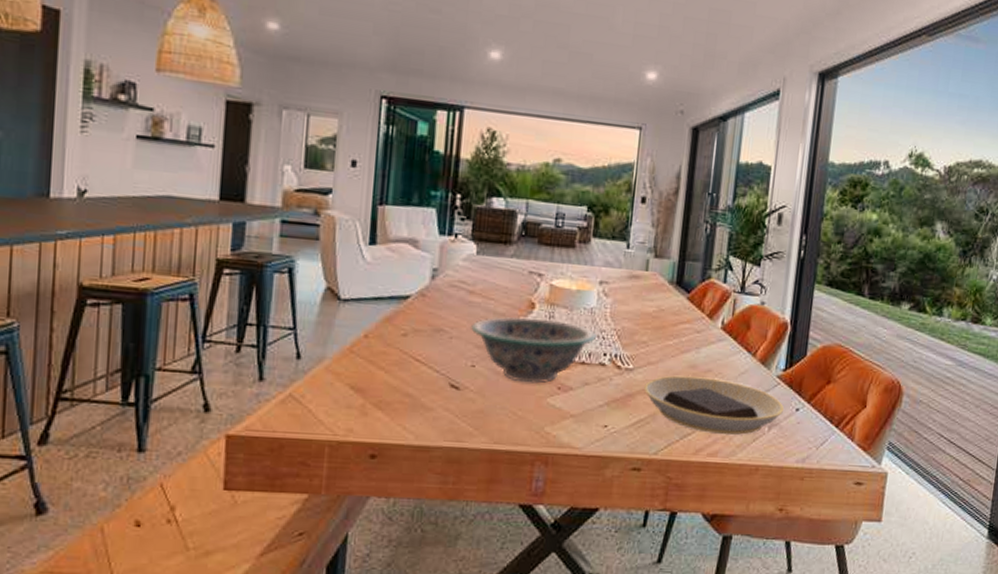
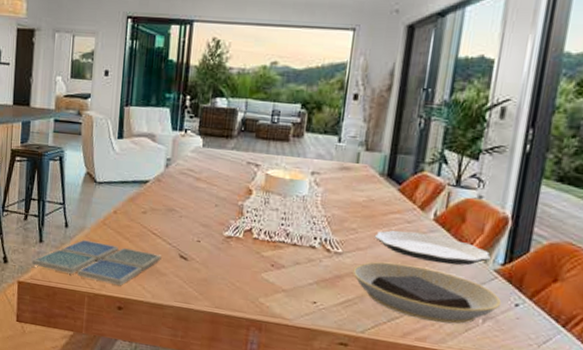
drink coaster: none [247,374,427,429] -> present [31,240,162,286]
decorative bowl: present [471,316,596,384] -> none [197,200,308,260]
plate: none [665,341,773,374] -> present [374,230,491,266]

